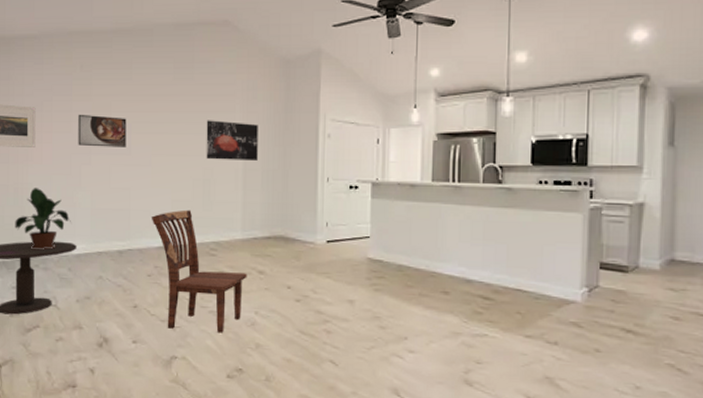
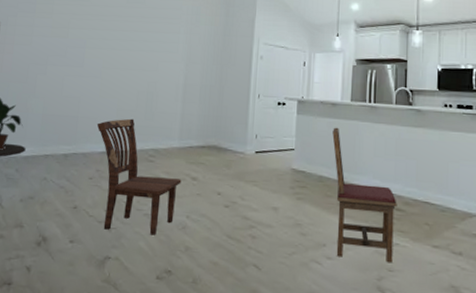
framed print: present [78,114,127,147] -> none [36,29,82,60]
wall art: present [206,120,258,161] -> none [151,39,199,77]
dining chair: none [412,211,486,355] -> present [332,127,397,264]

